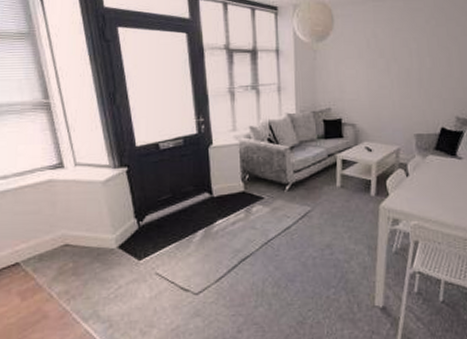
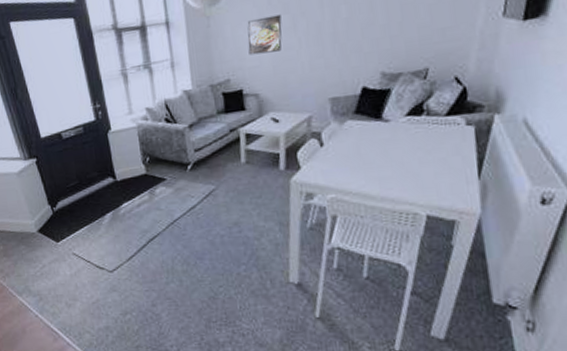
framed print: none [348,57,378,89] -> present [247,14,282,56]

